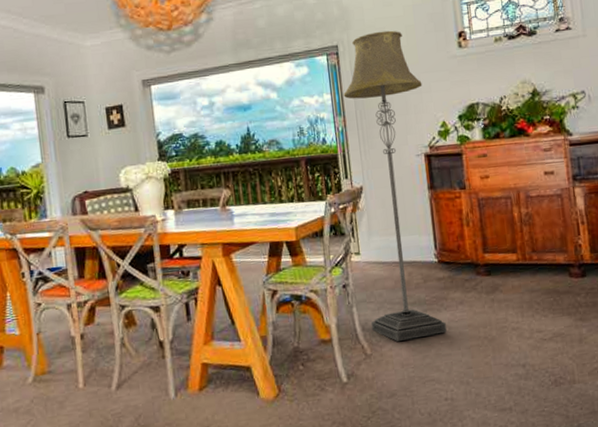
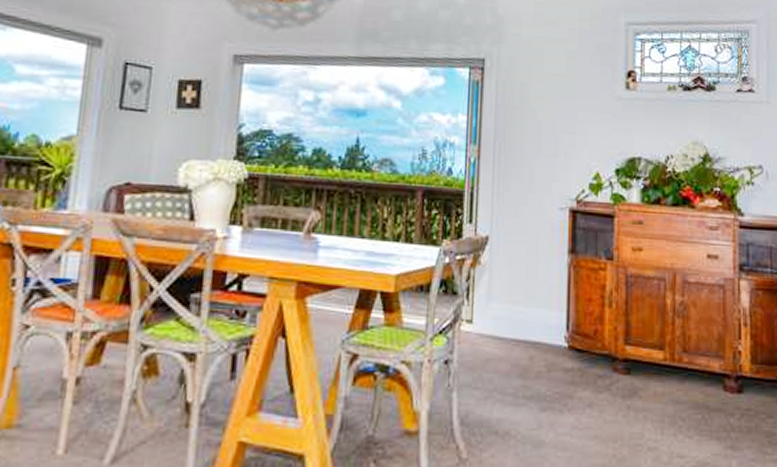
floor lamp: present [343,30,447,341] -> none [473,52,578,445]

